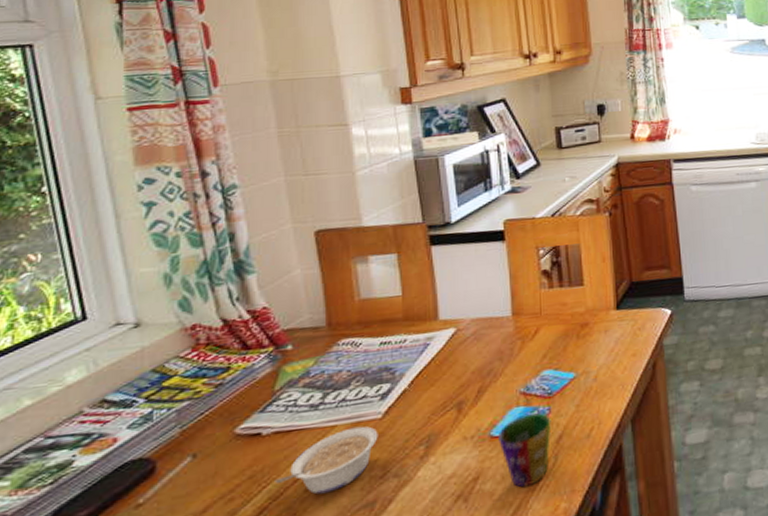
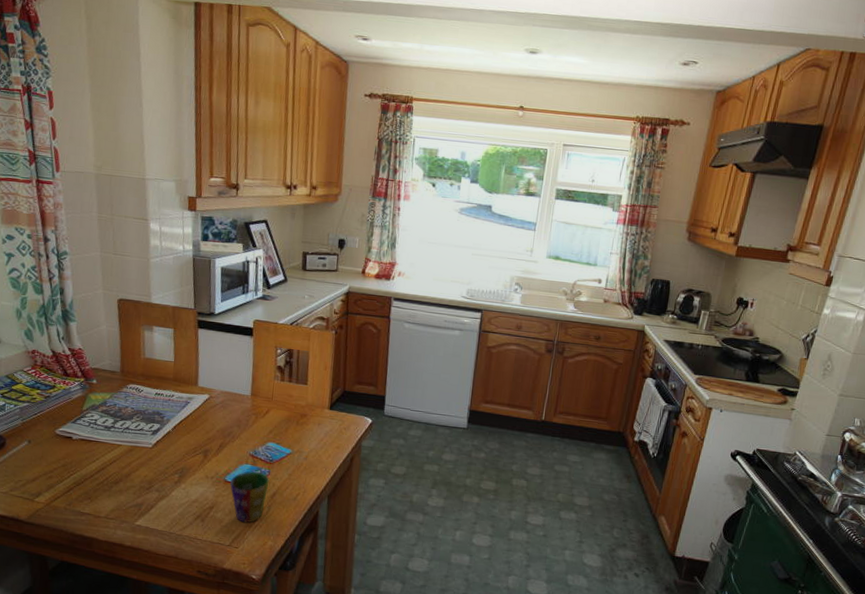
legume: present [275,426,378,495] -> none [78,449,148,490]

